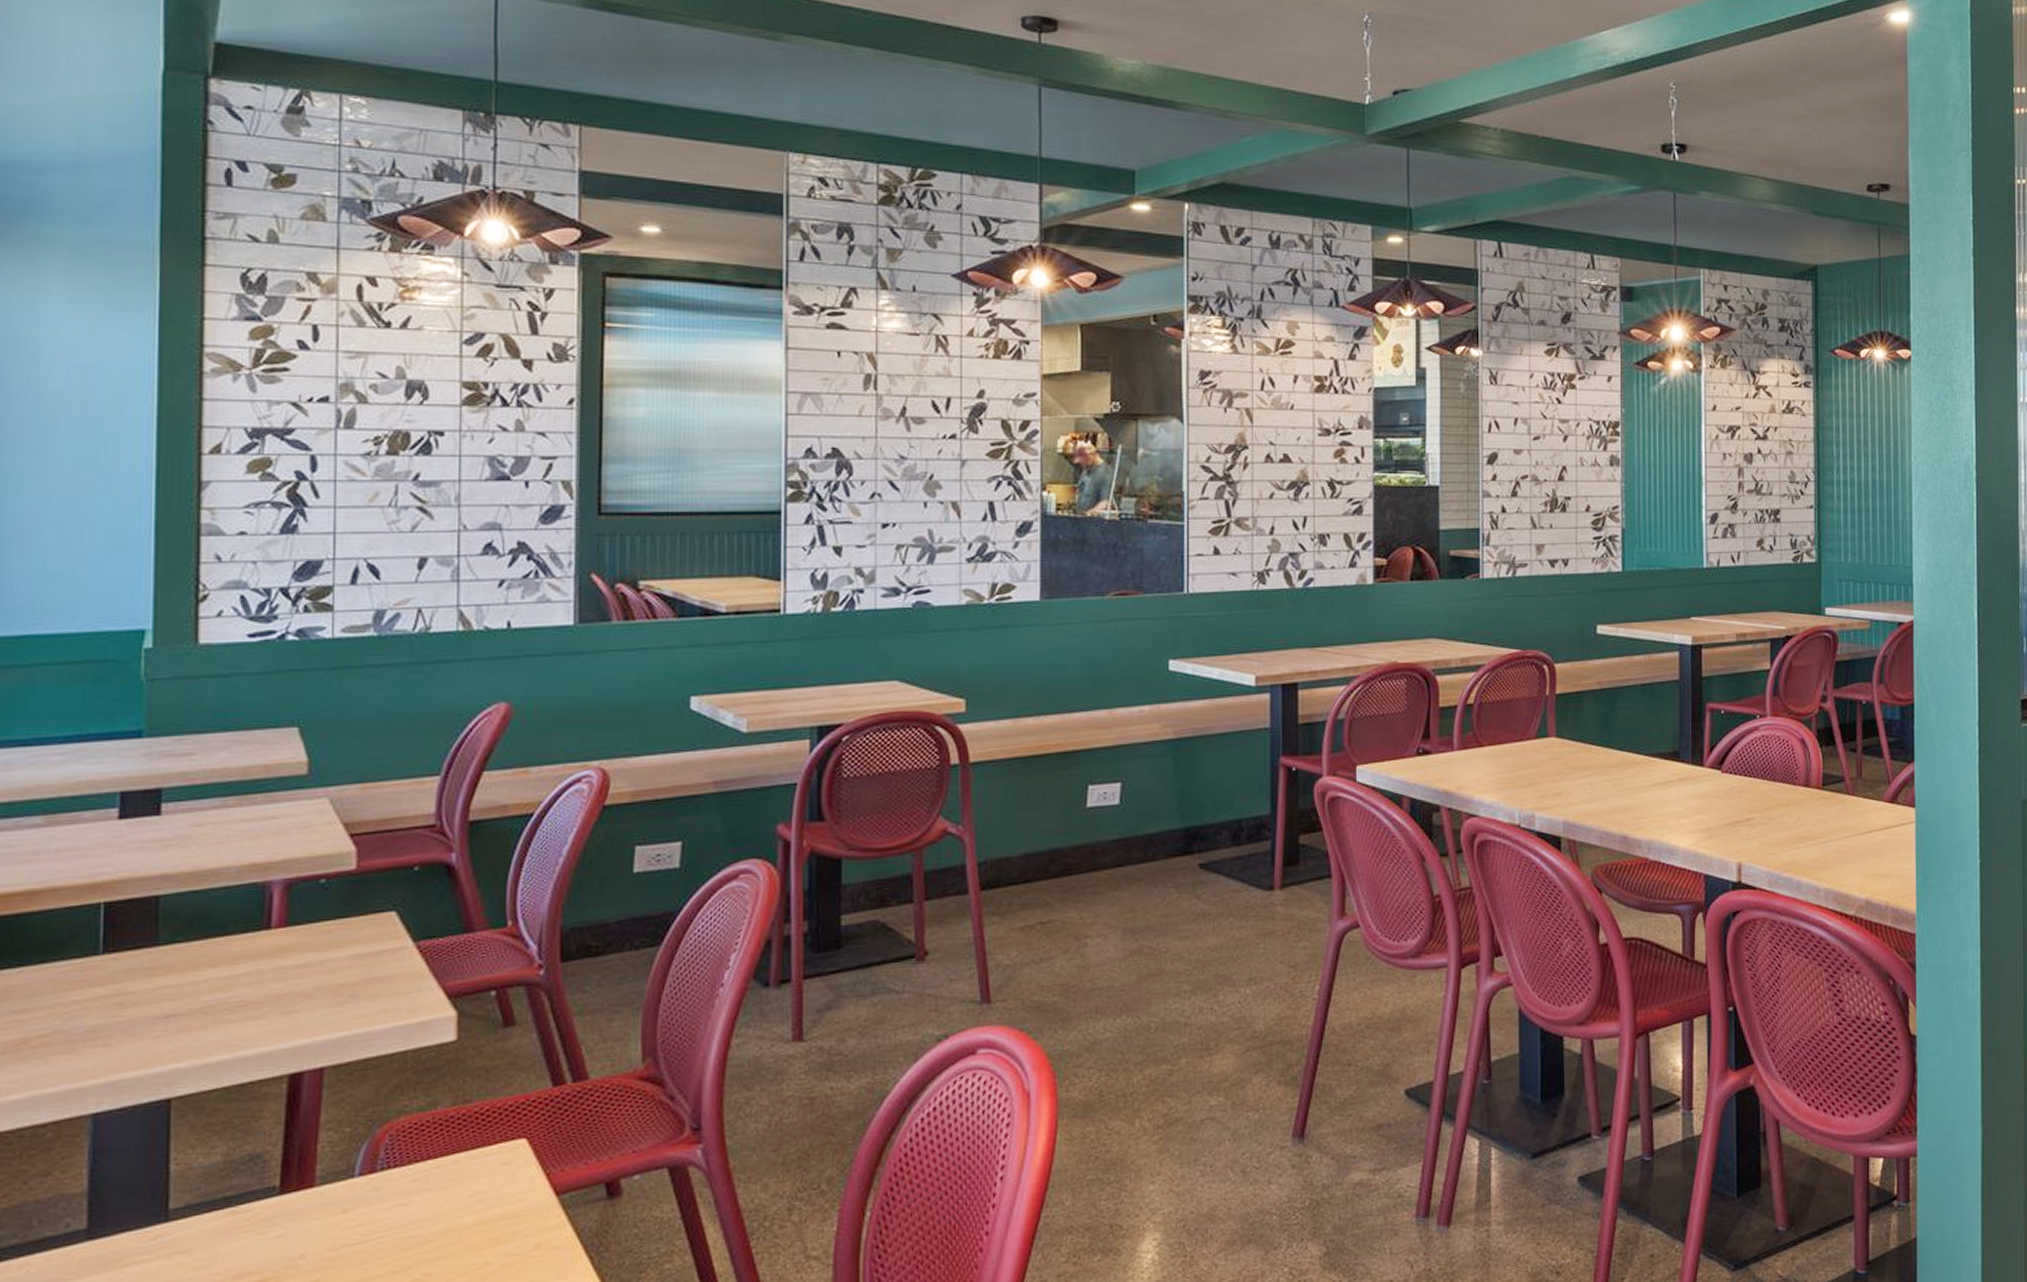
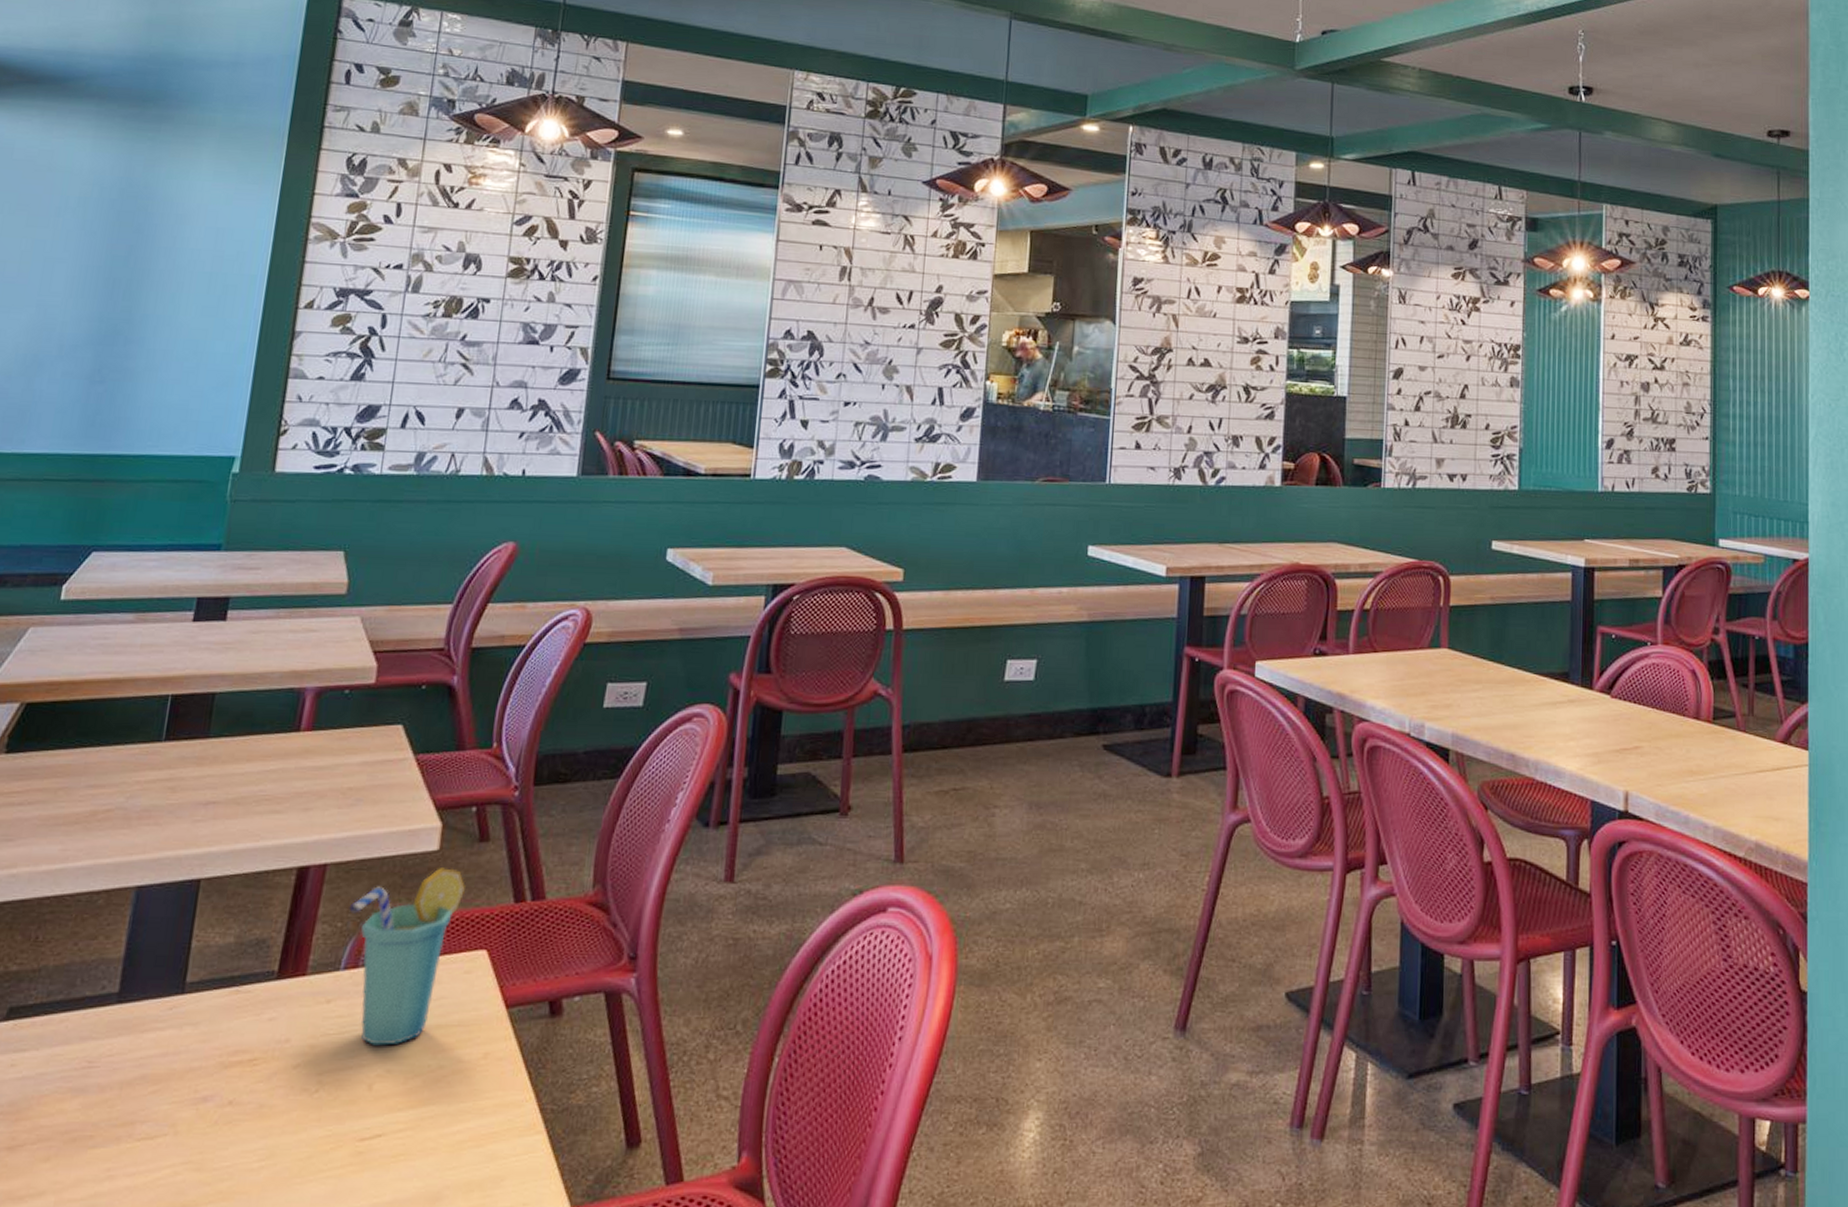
cup: none [357,1057,494,1250] -> present [349,868,466,1046]

